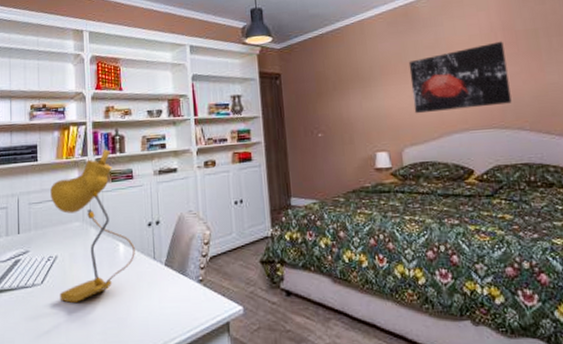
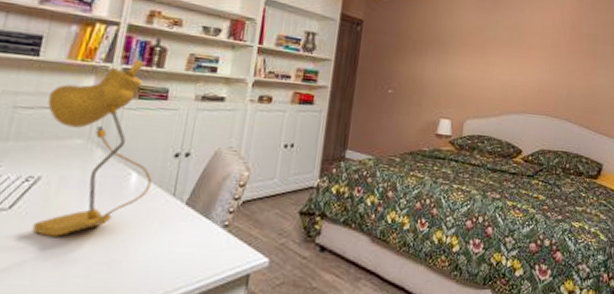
wall art: present [408,41,512,114] -> none [483,37,569,96]

